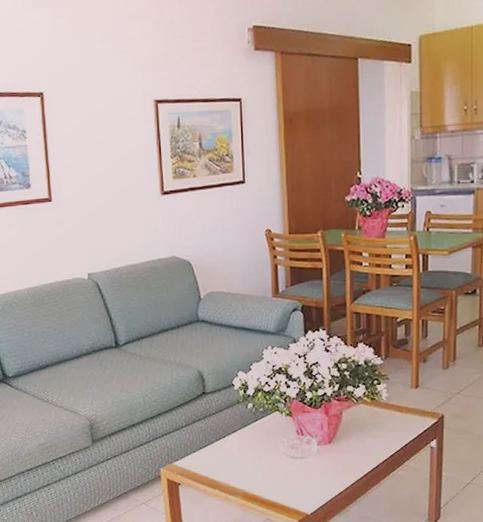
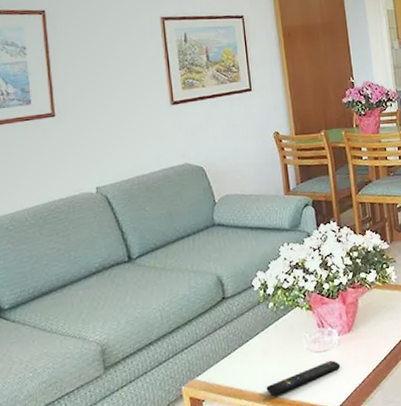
remote control: none [240,468,317,491] -> present [266,360,341,396]

